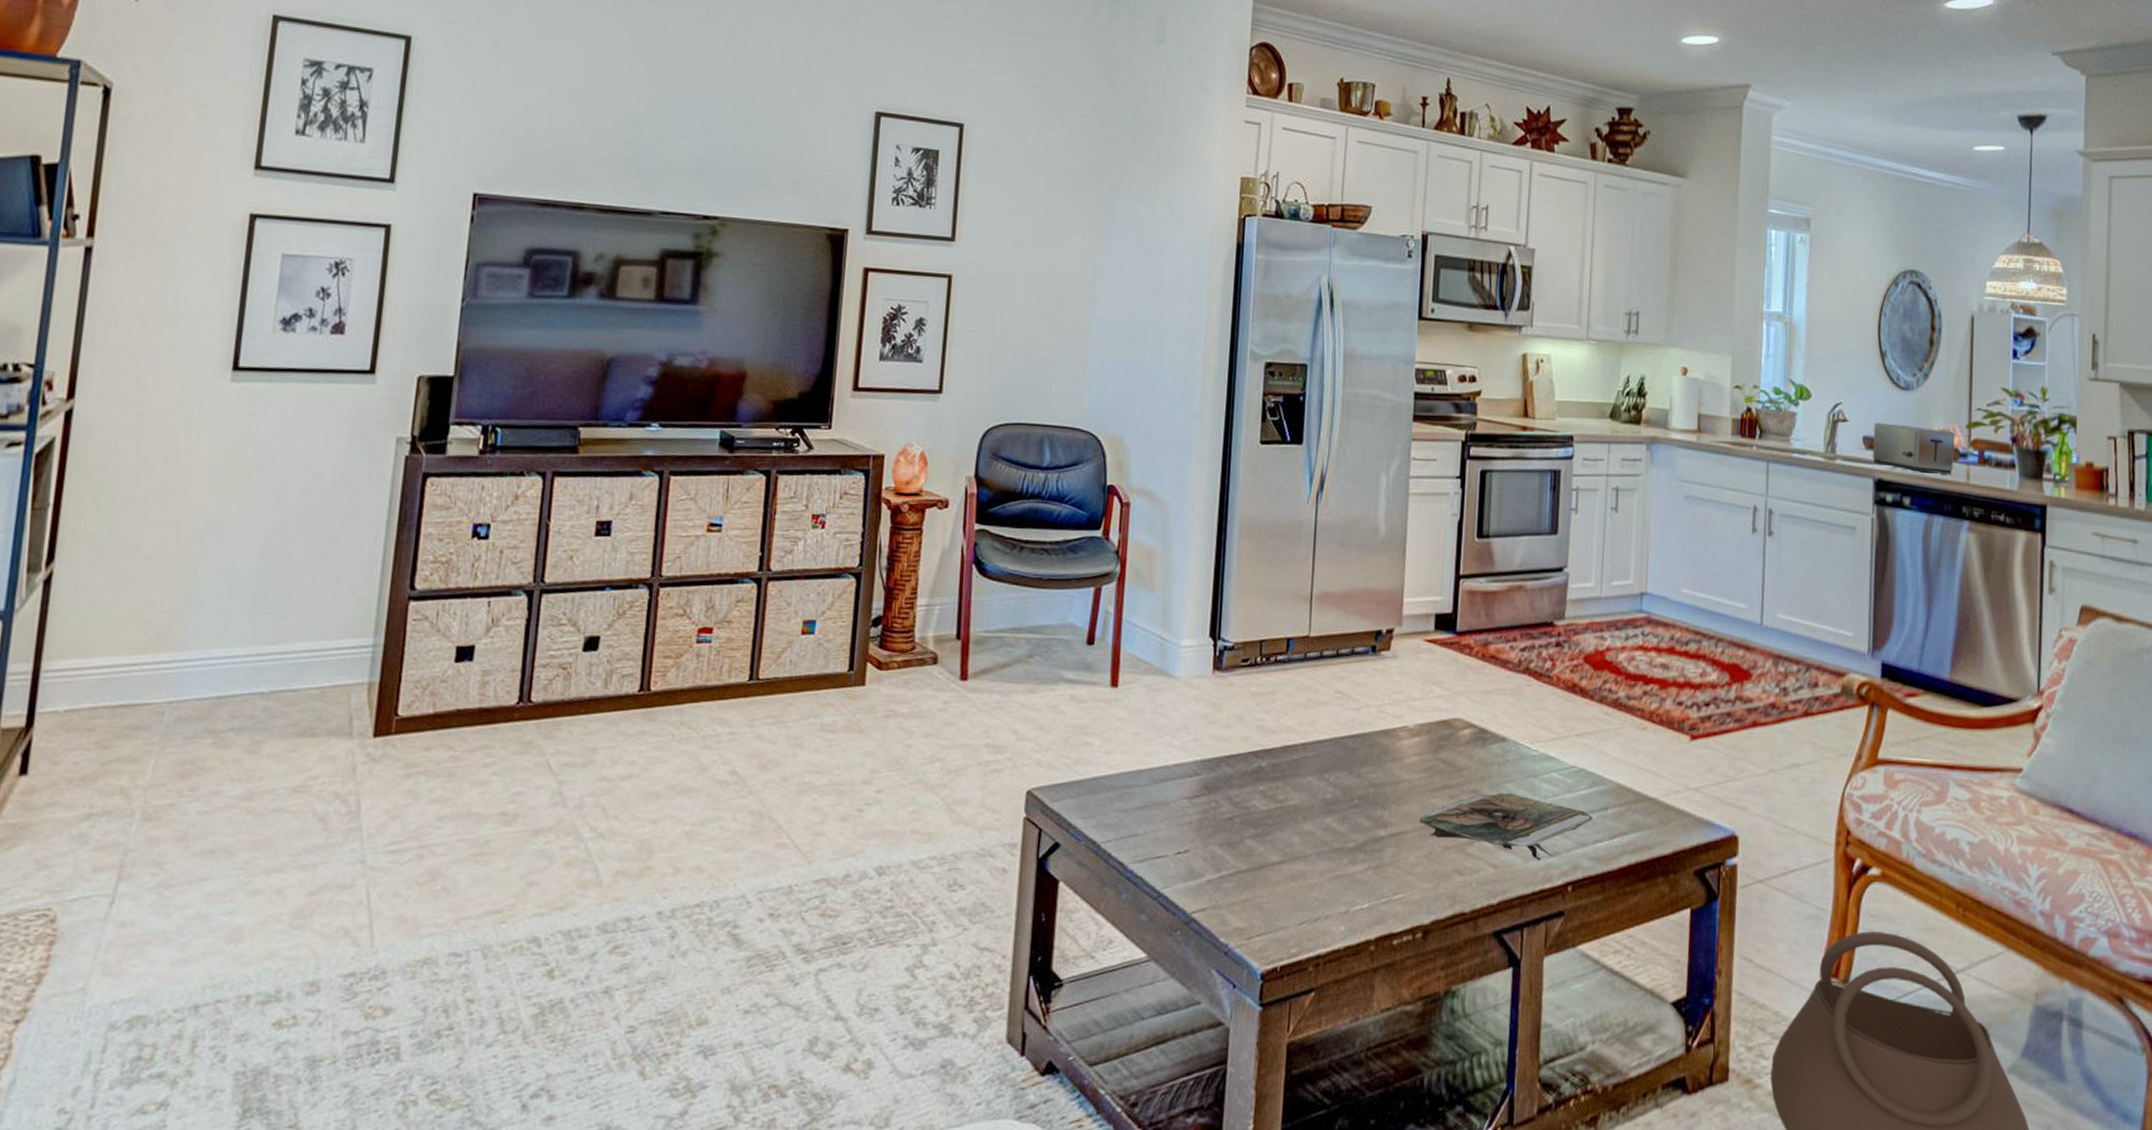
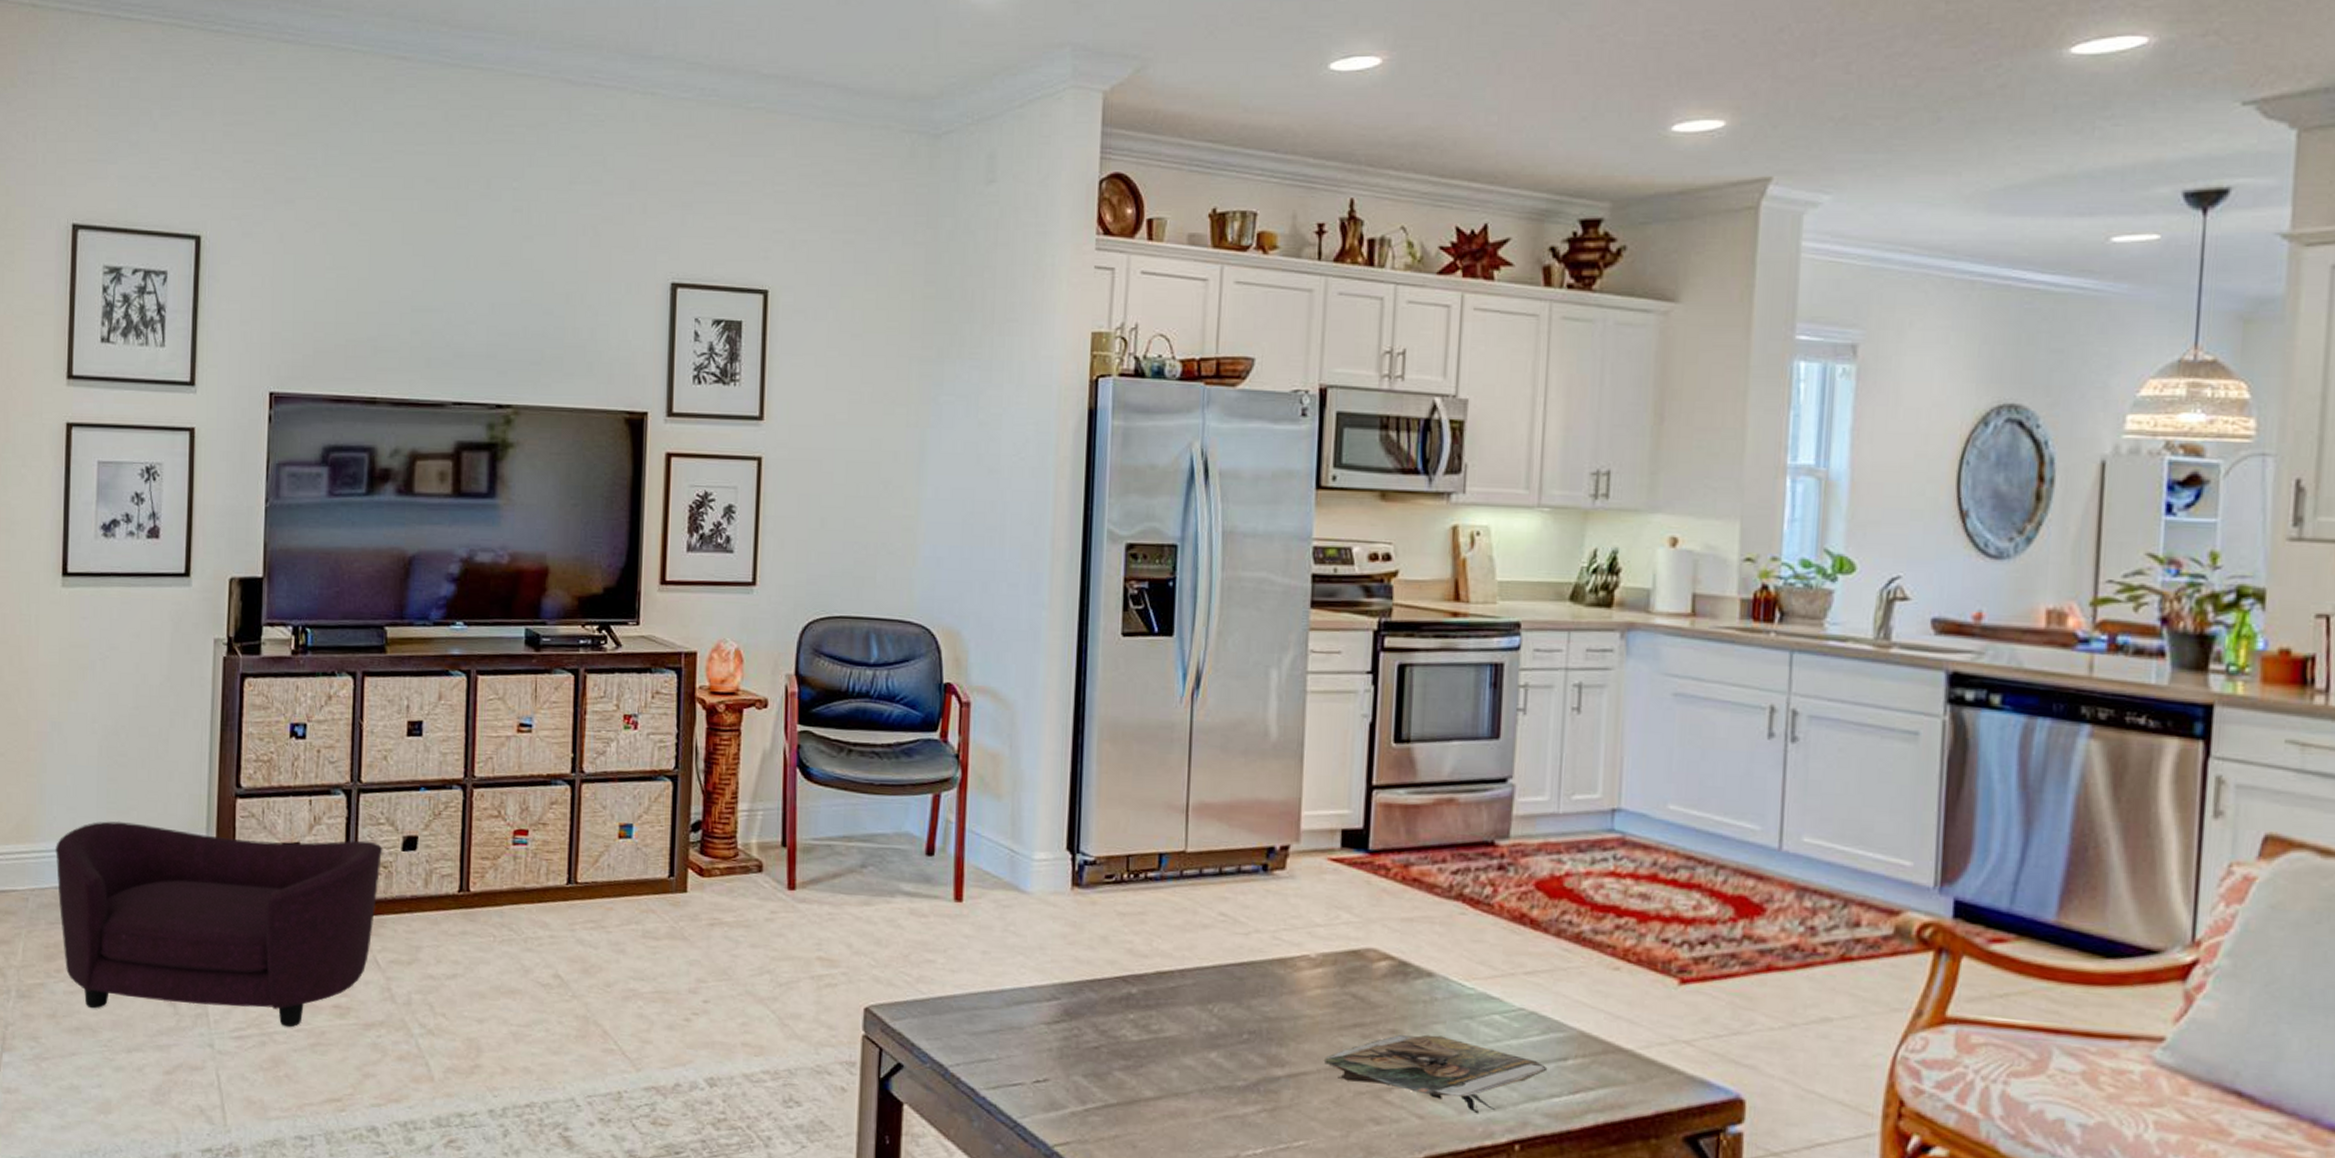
dog bed: none [200,626,563,837] -> present [55,820,383,1027]
toaster: present [1872,422,1955,474] -> none [1945,600,2072,665]

